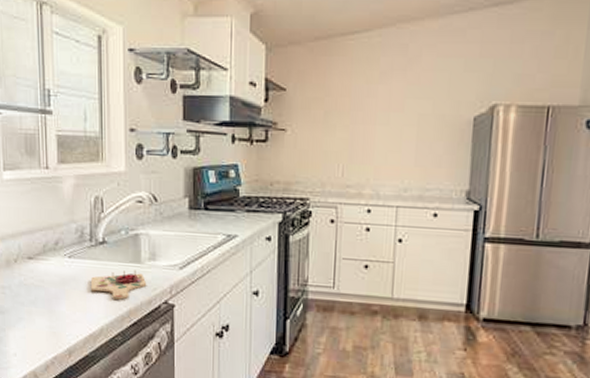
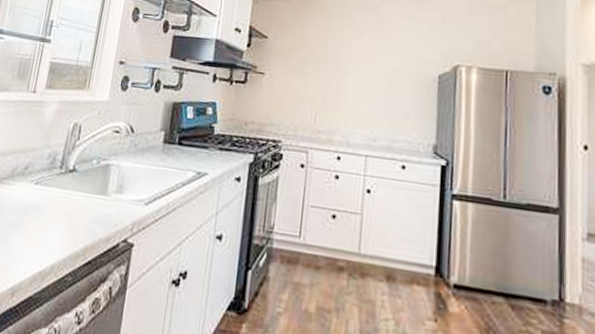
cutting board: present [90,270,146,300] -> none [50,202,108,235]

